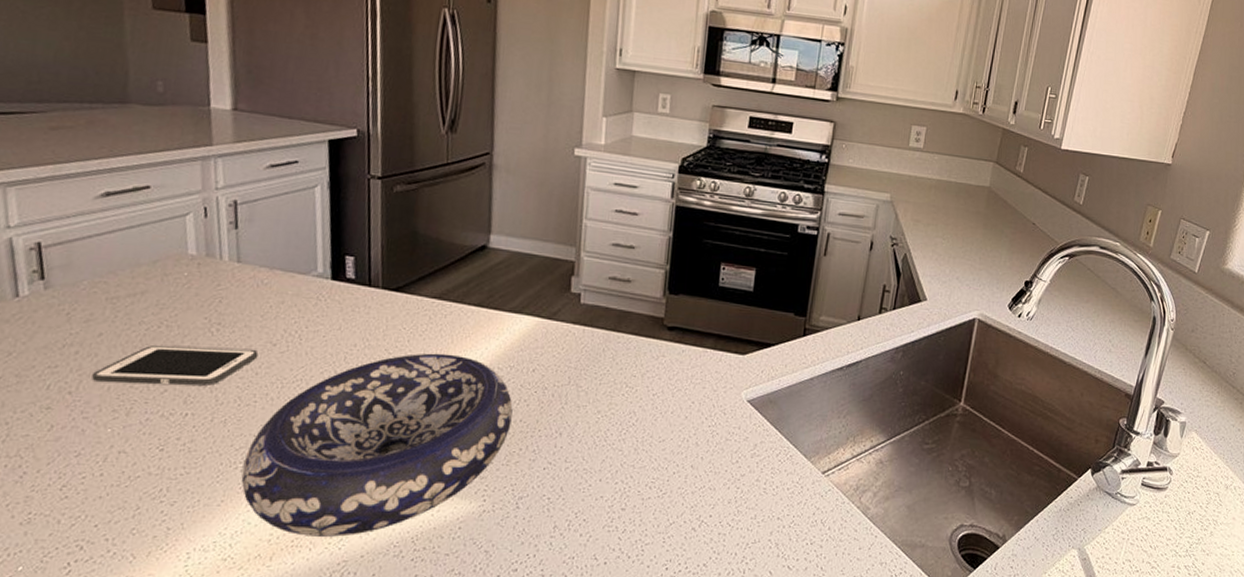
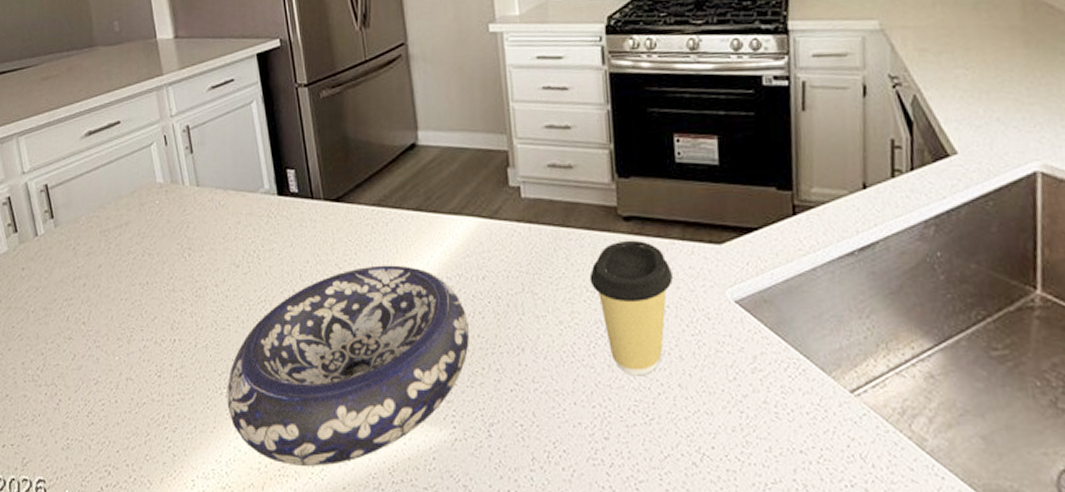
cell phone: present [92,346,259,386] -> none [98,272,226,312]
coffee cup: none [630,346,702,458] -> present [589,240,674,376]

